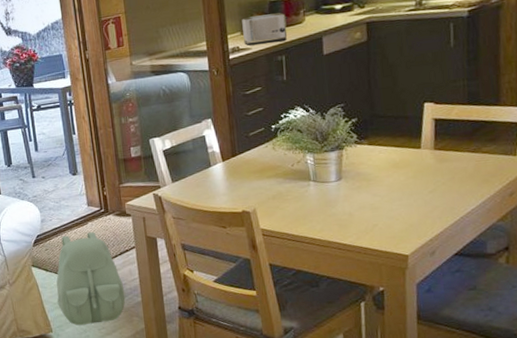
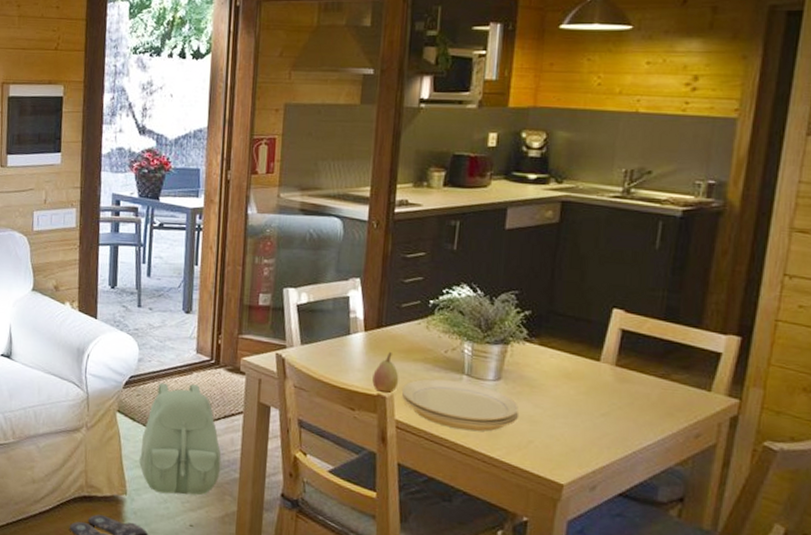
fruit: none [236,174,258,209] -> present [372,351,399,394]
toaster: present [242,12,289,46] -> none [415,168,472,205]
plate: none [261,187,362,227] -> present [401,378,520,432]

